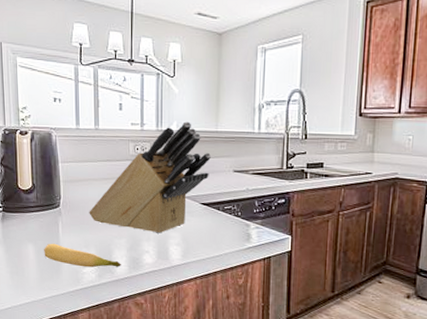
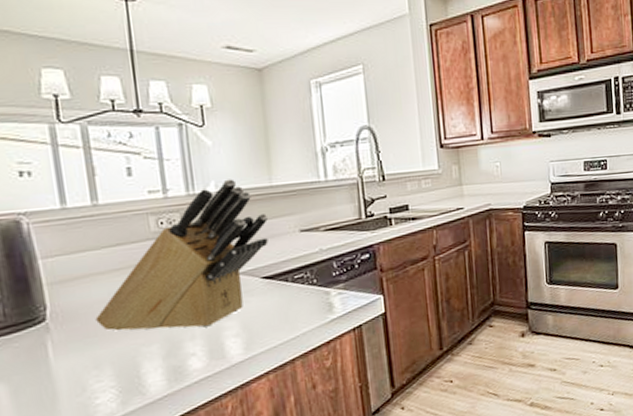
banana: present [44,243,121,268] -> none [25,373,156,400]

